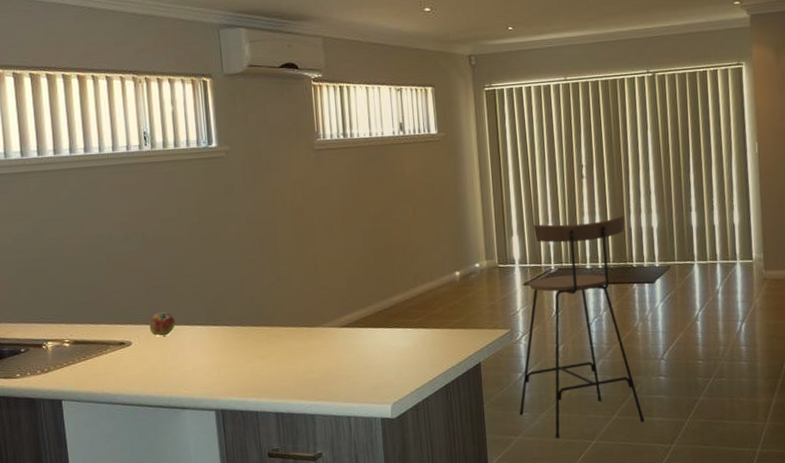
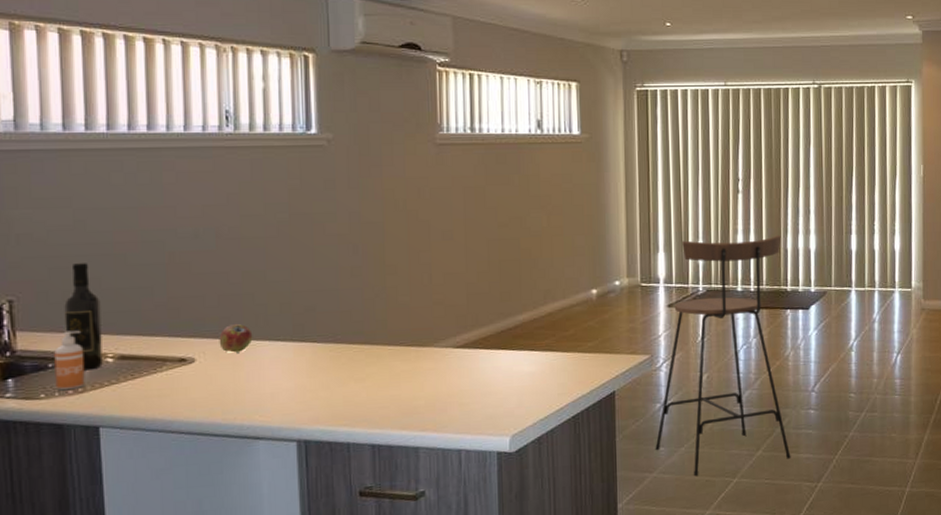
soap dispenser: none [25,321,49,371] -> present [54,330,85,391]
wine bottle: none [30,264,61,354] -> present [64,262,103,370]

